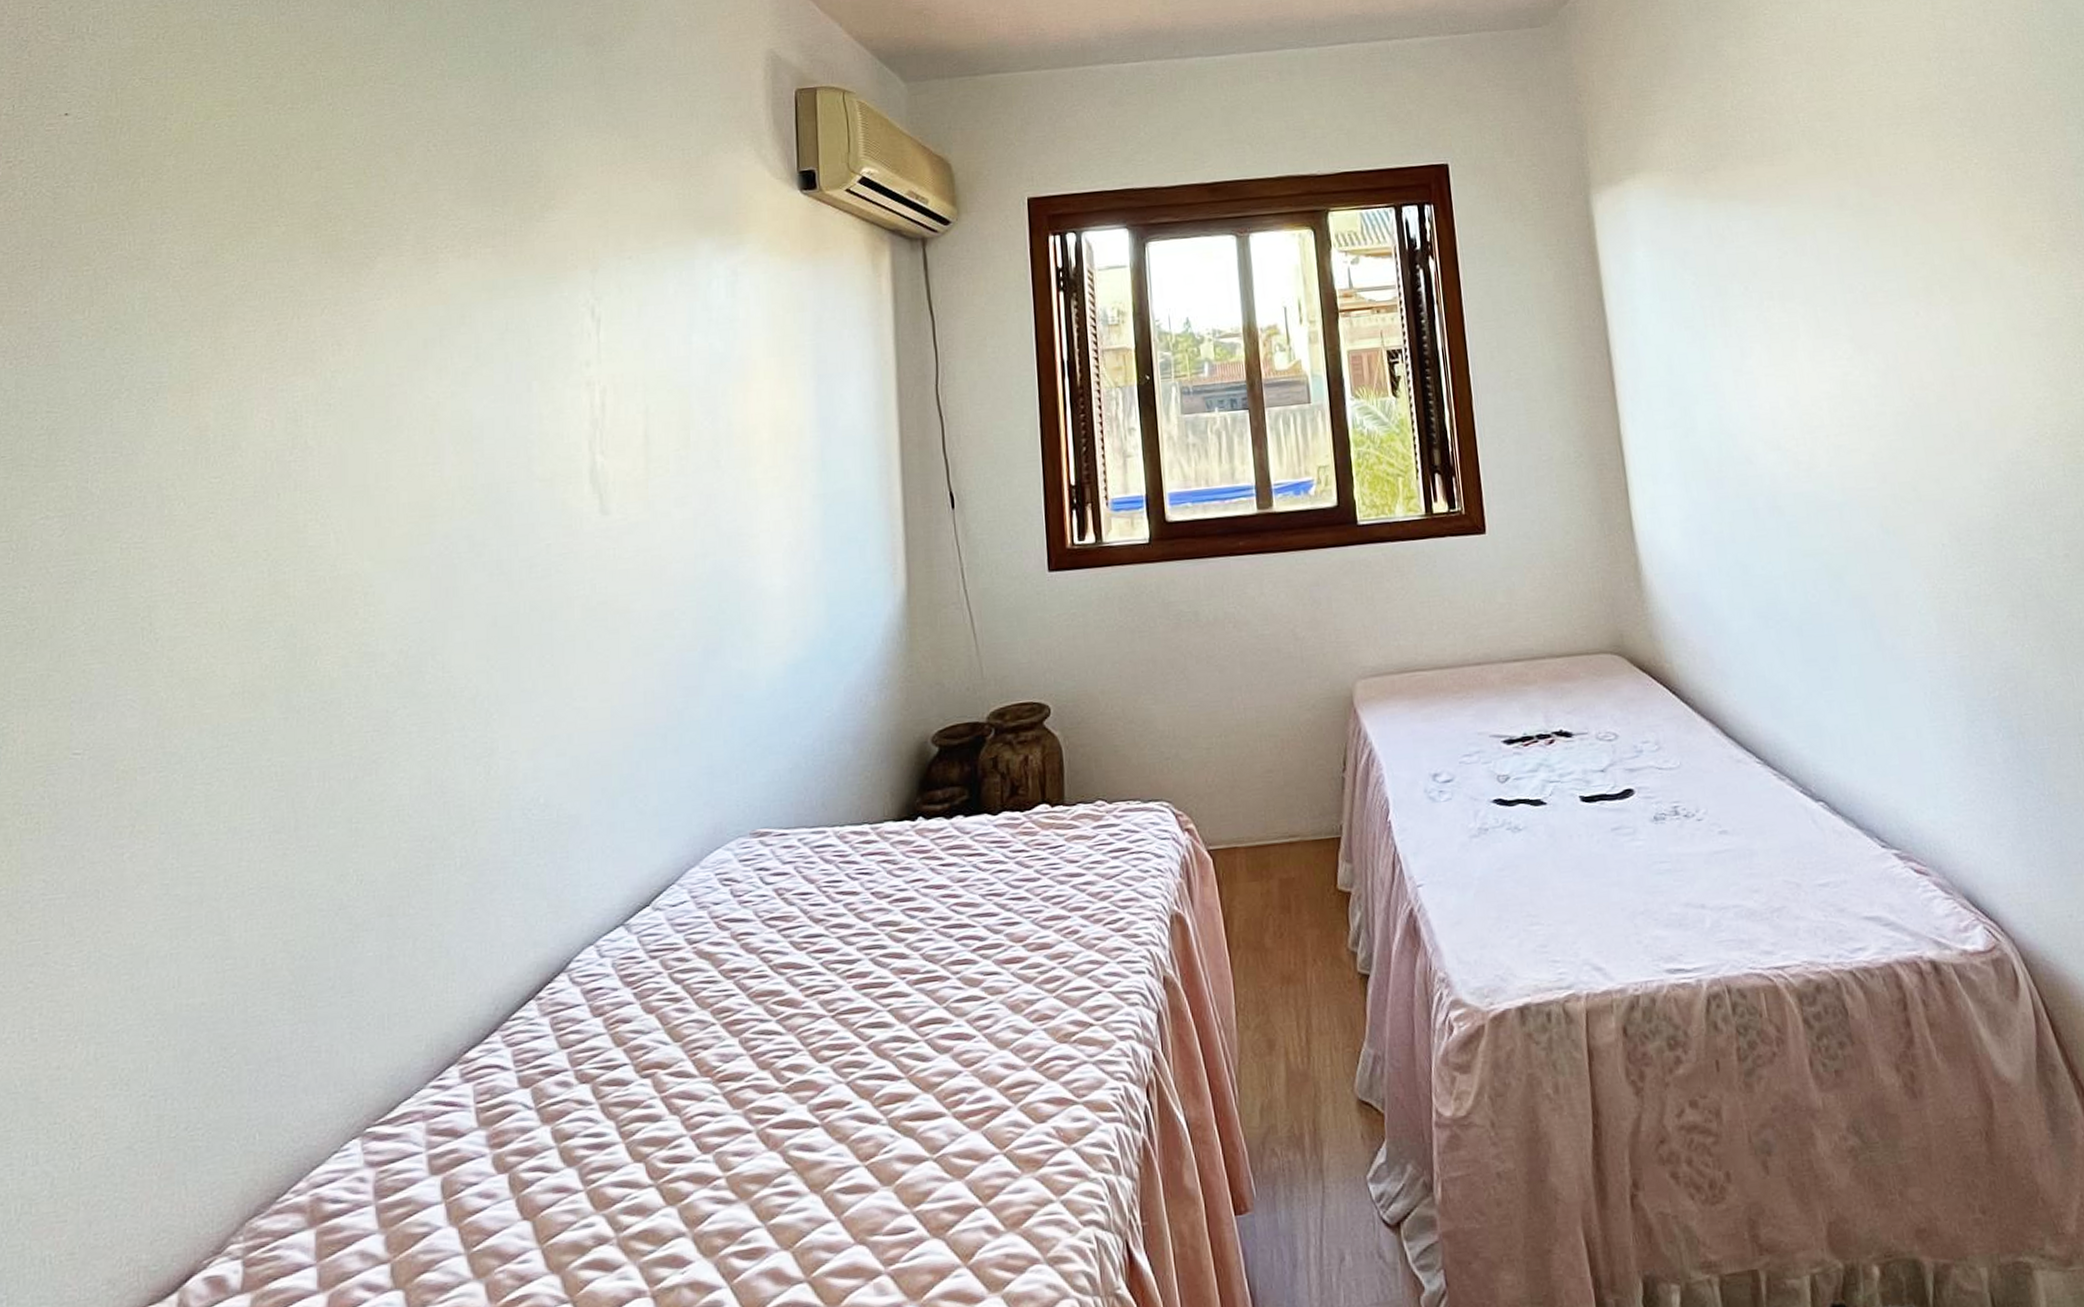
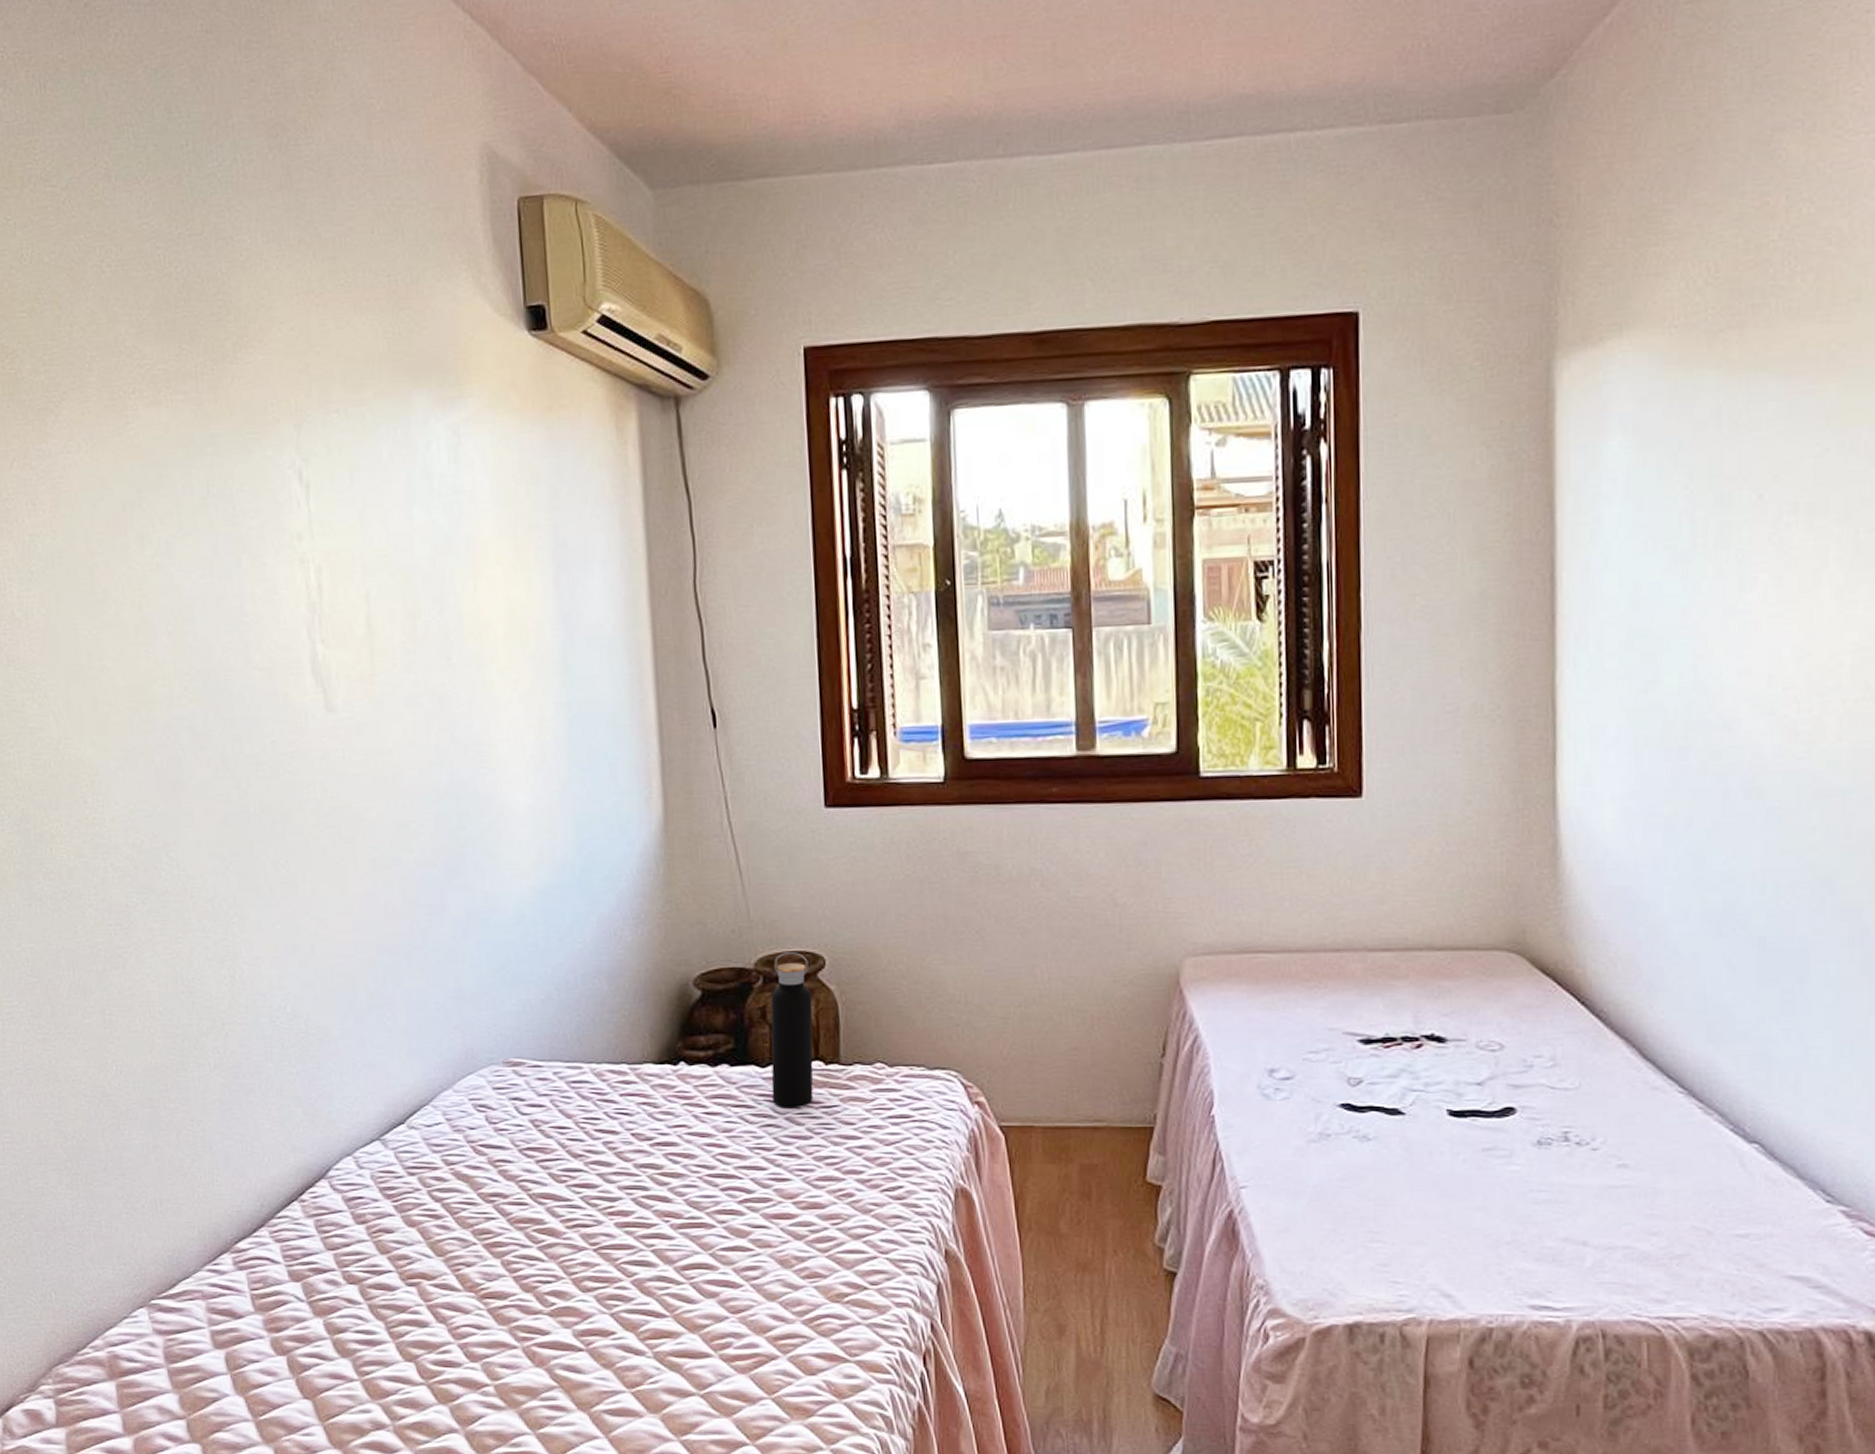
water bottle: none [1001,704,1041,852] -> present [770,952,814,1107]

